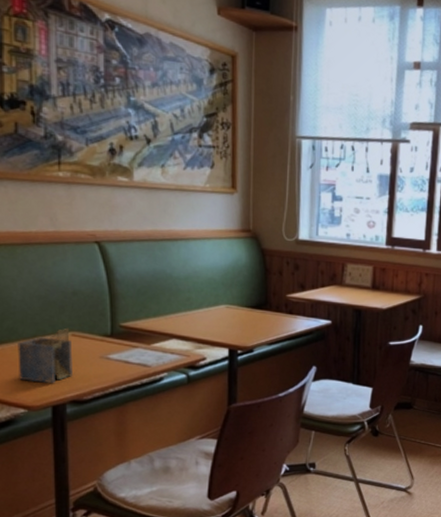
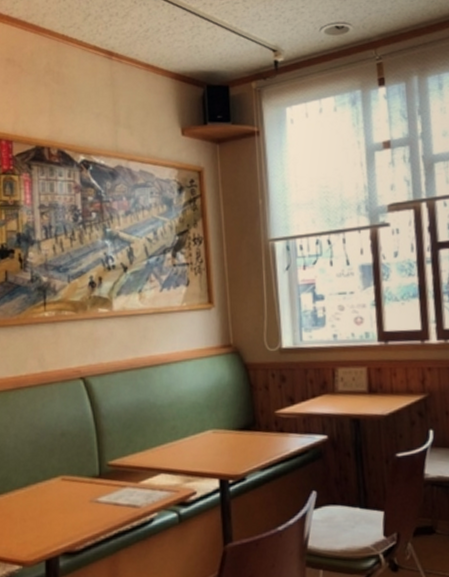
napkin holder: present [18,327,73,383] -> none [12,472,64,535]

